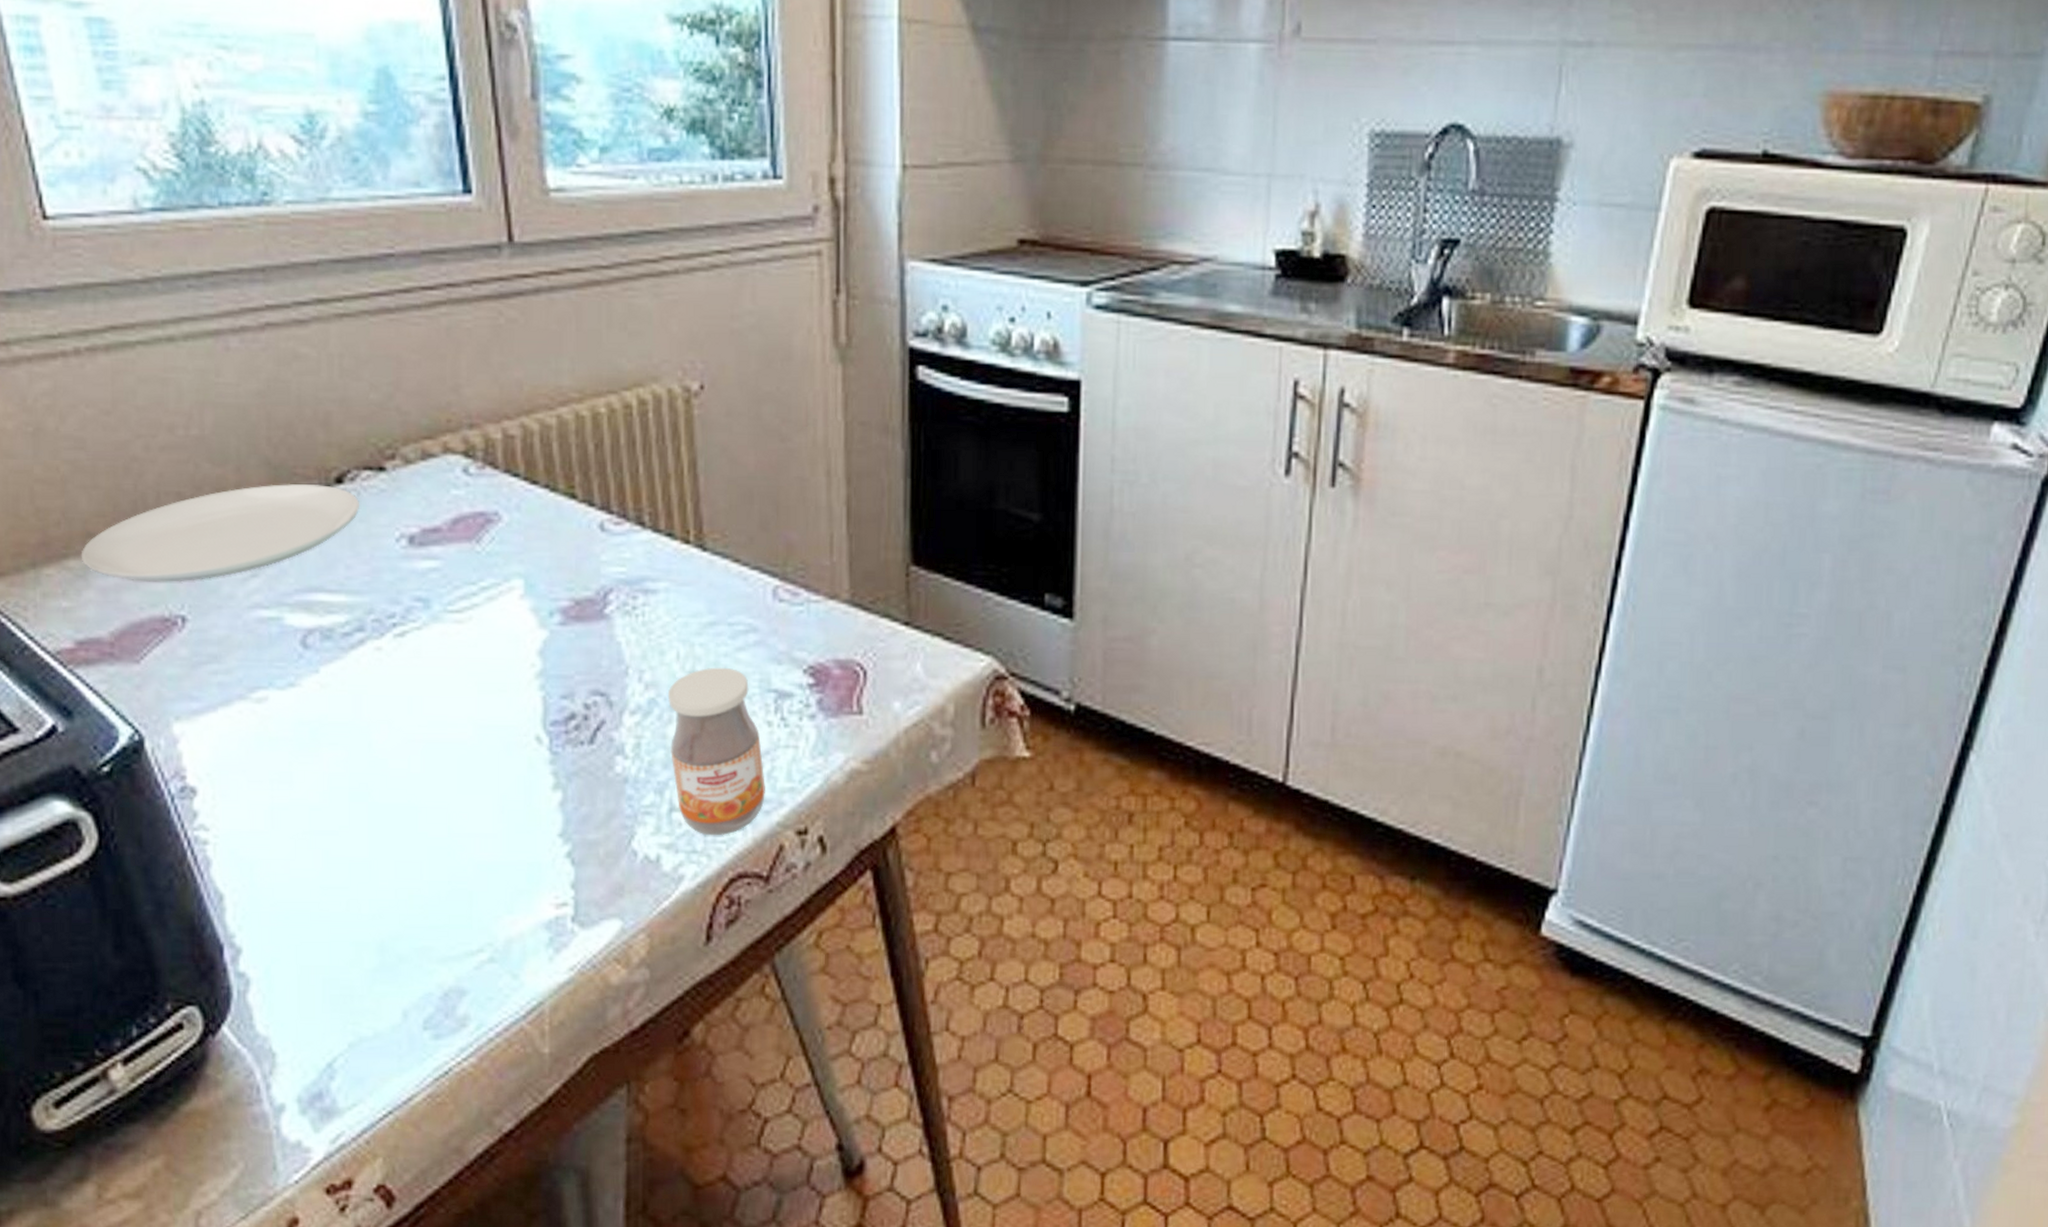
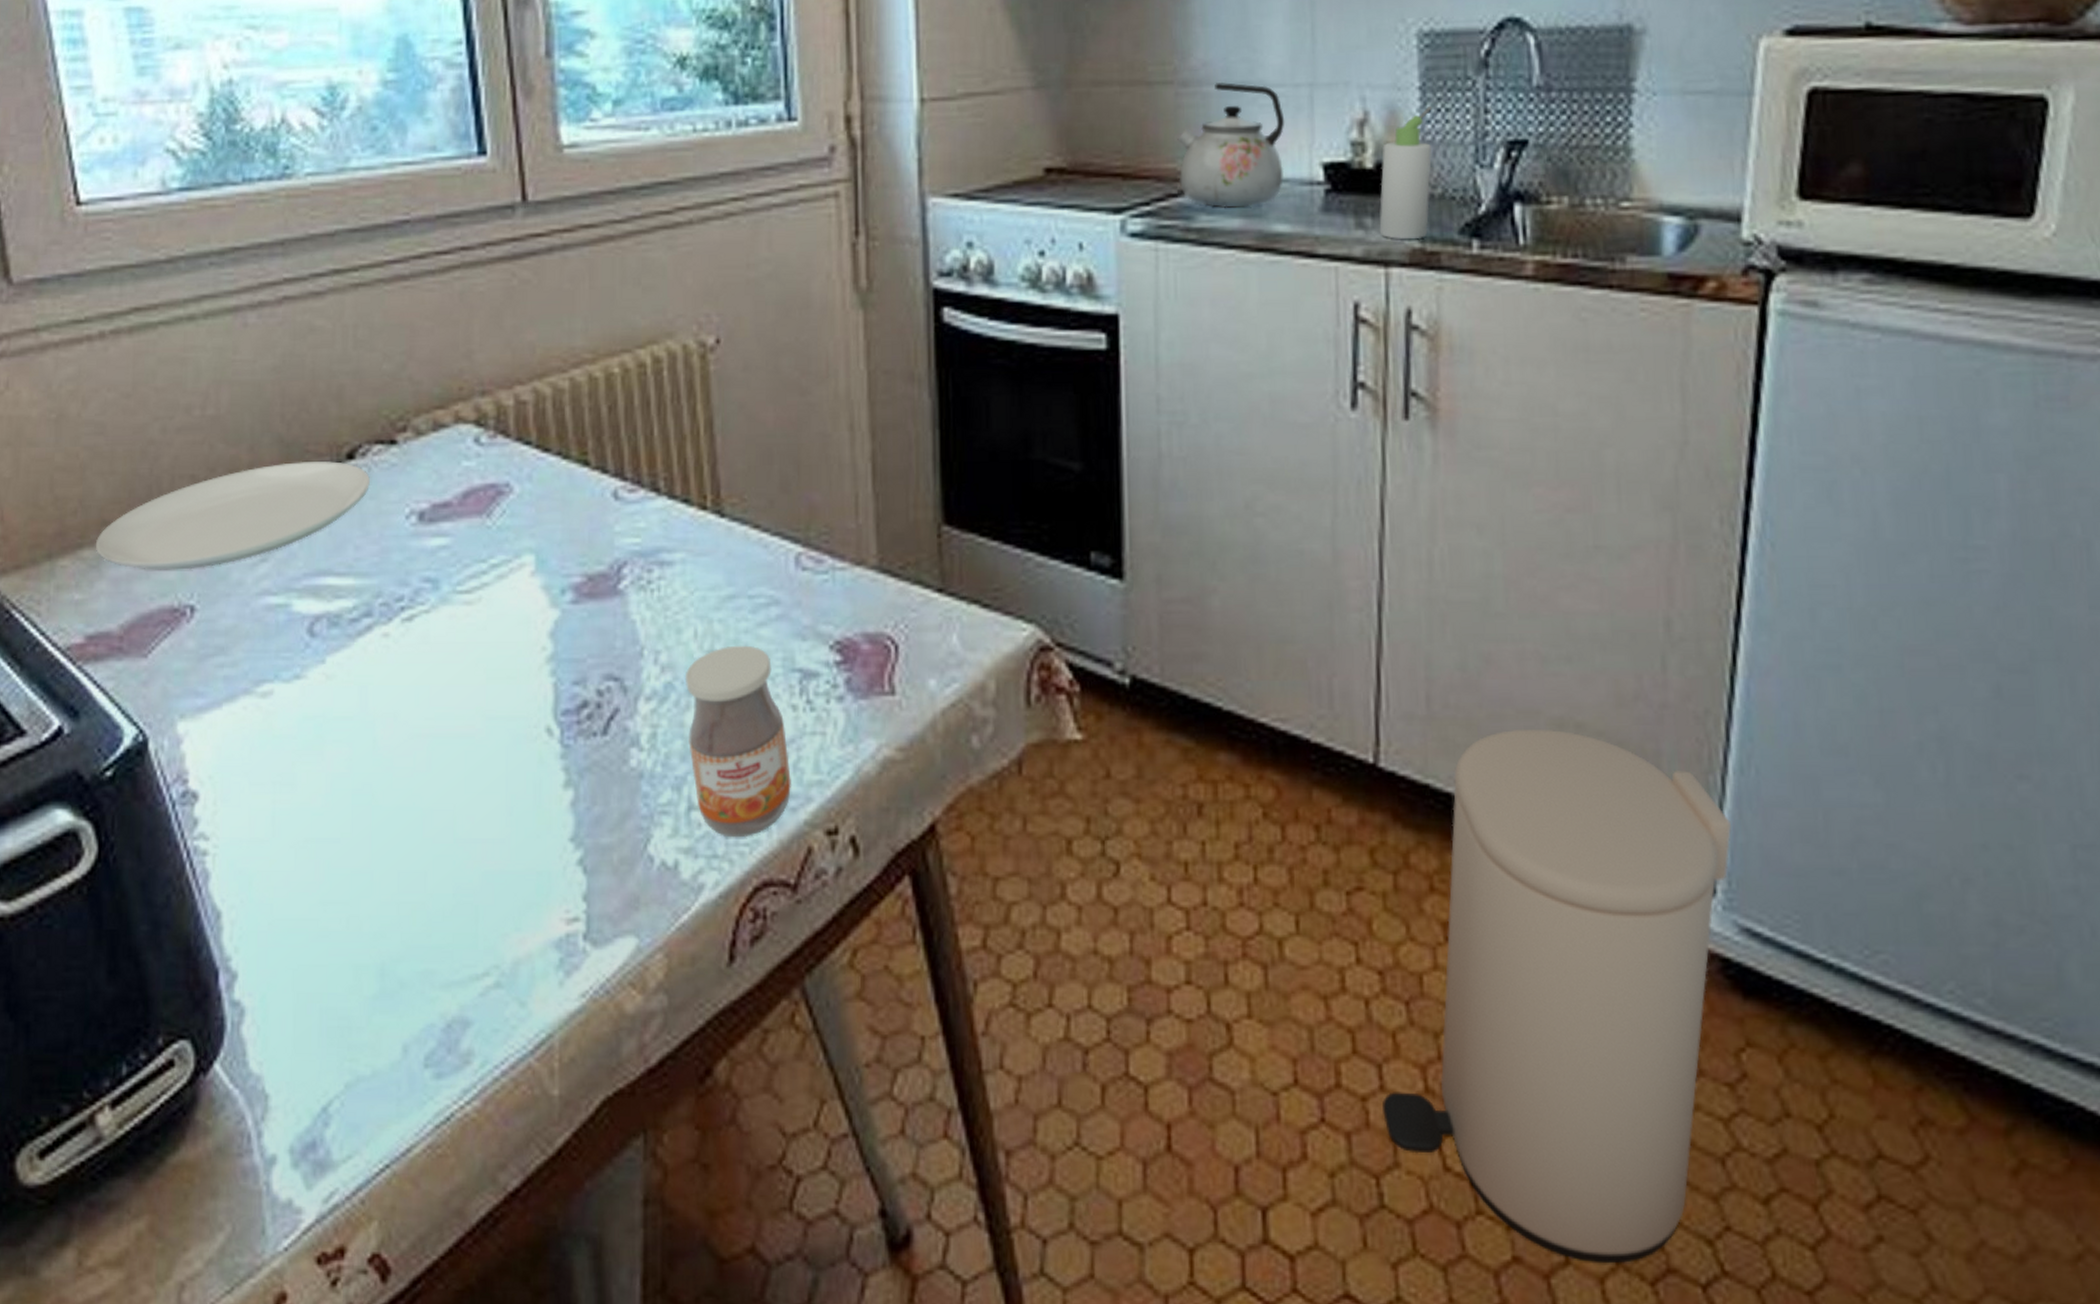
kettle: none [1142,168,1244,287] -> present [1177,83,1285,208]
pedal bin: none [1270,756,1575,1181] -> present [1382,728,1731,1264]
bottle: none [1321,202,1377,324] -> present [1379,105,1432,239]

